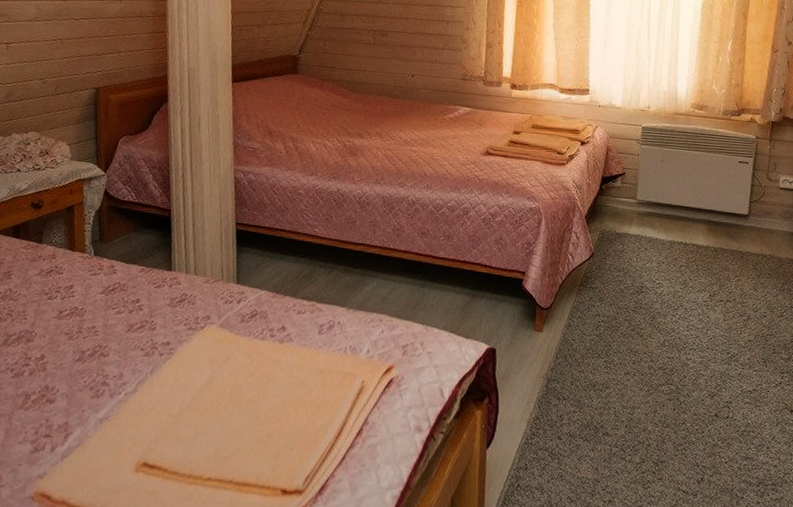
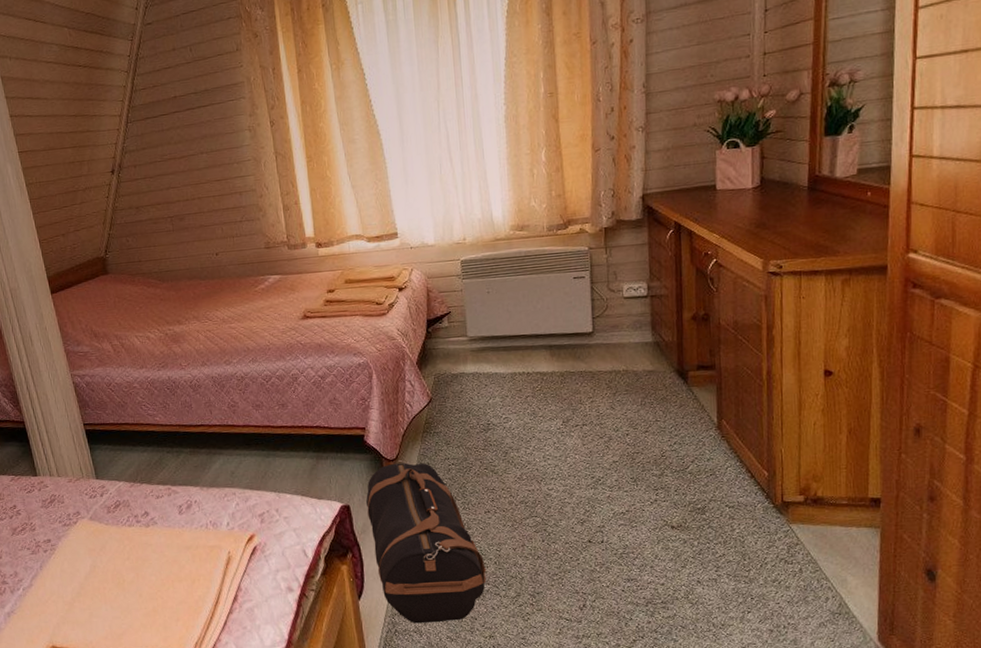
duffel bag: none [511,310,617,481] -> present [365,460,488,624]

